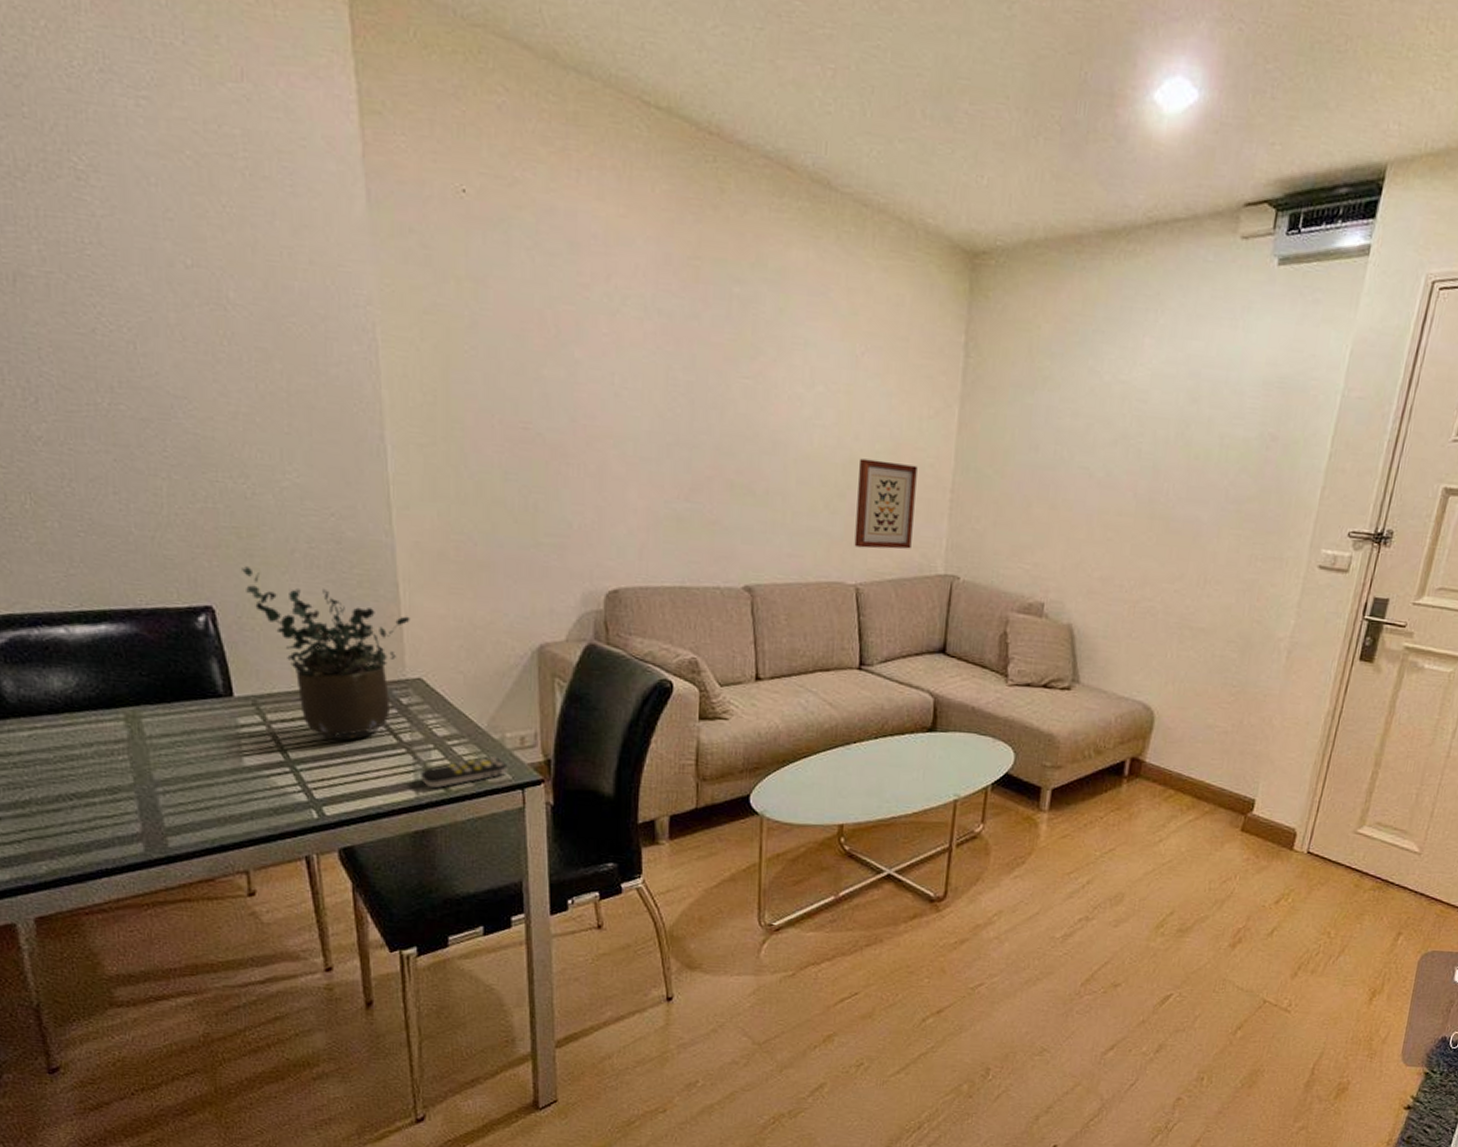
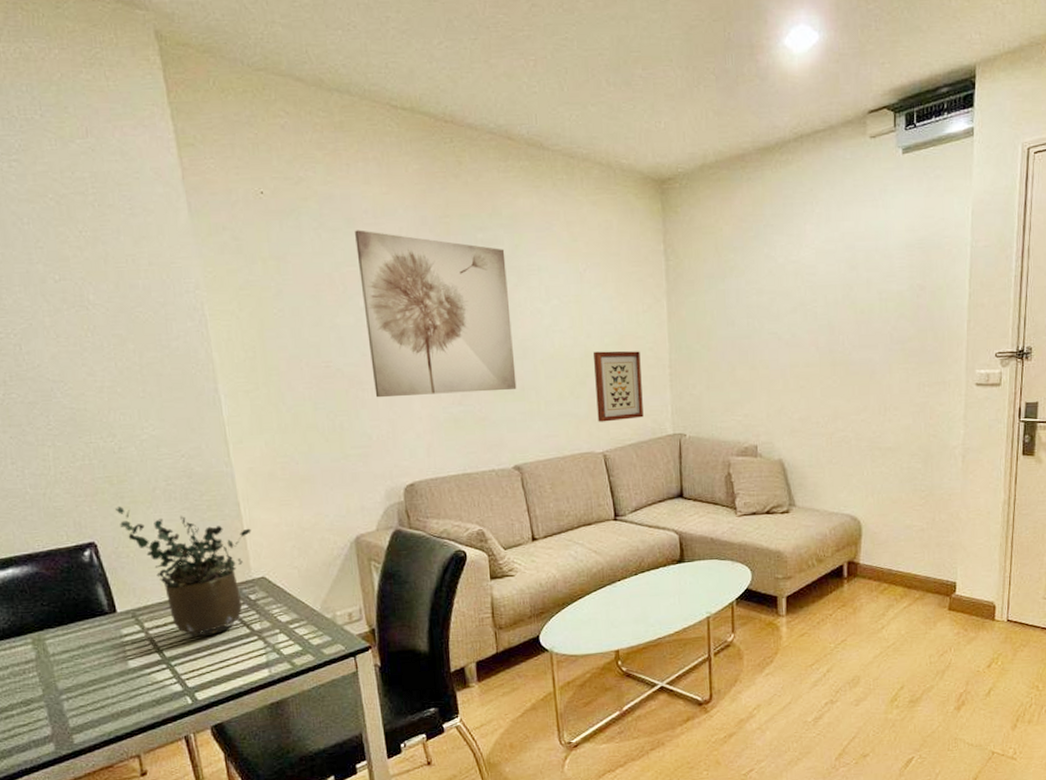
remote control: present [421,756,508,789] -> none [271,633,341,666]
wall art: none [578,258,766,491] -> present [355,230,517,398]

